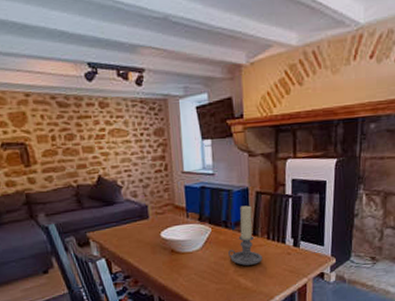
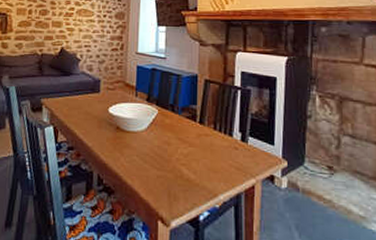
candle holder: present [228,205,262,266] -> none [173,92,207,155]

